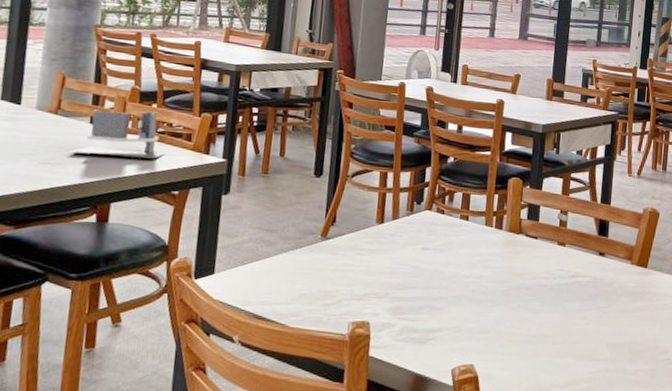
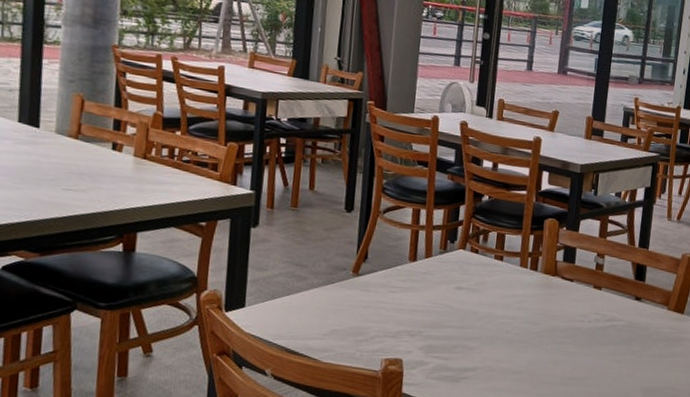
utensil holder: present [70,109,164,159] -> none [93,135,190,188]

